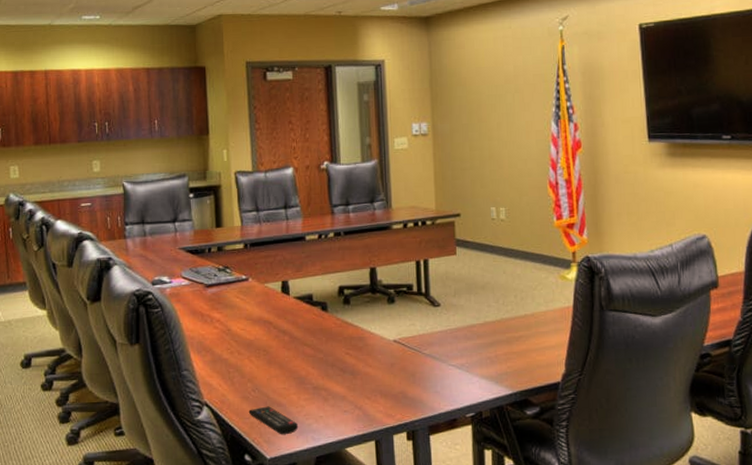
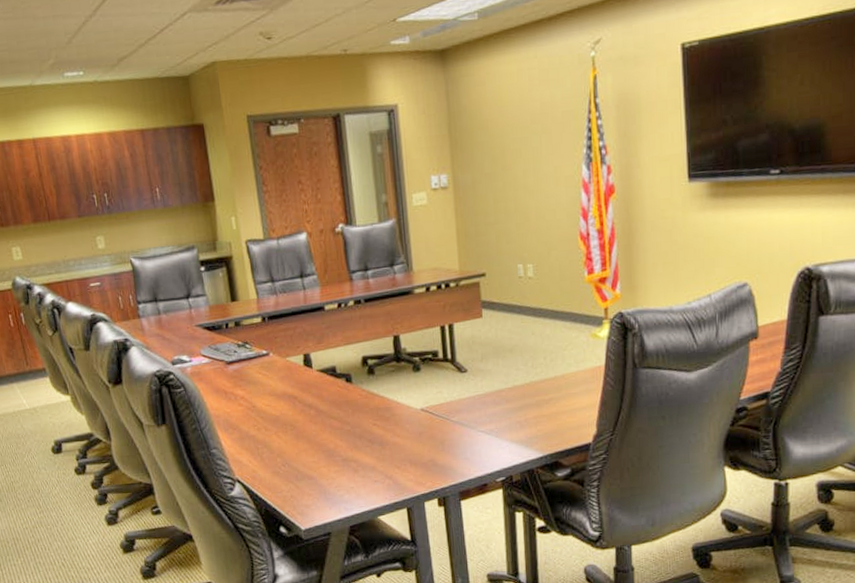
remote control: present [248,406,299,435] -> none [280,480,331,507]

